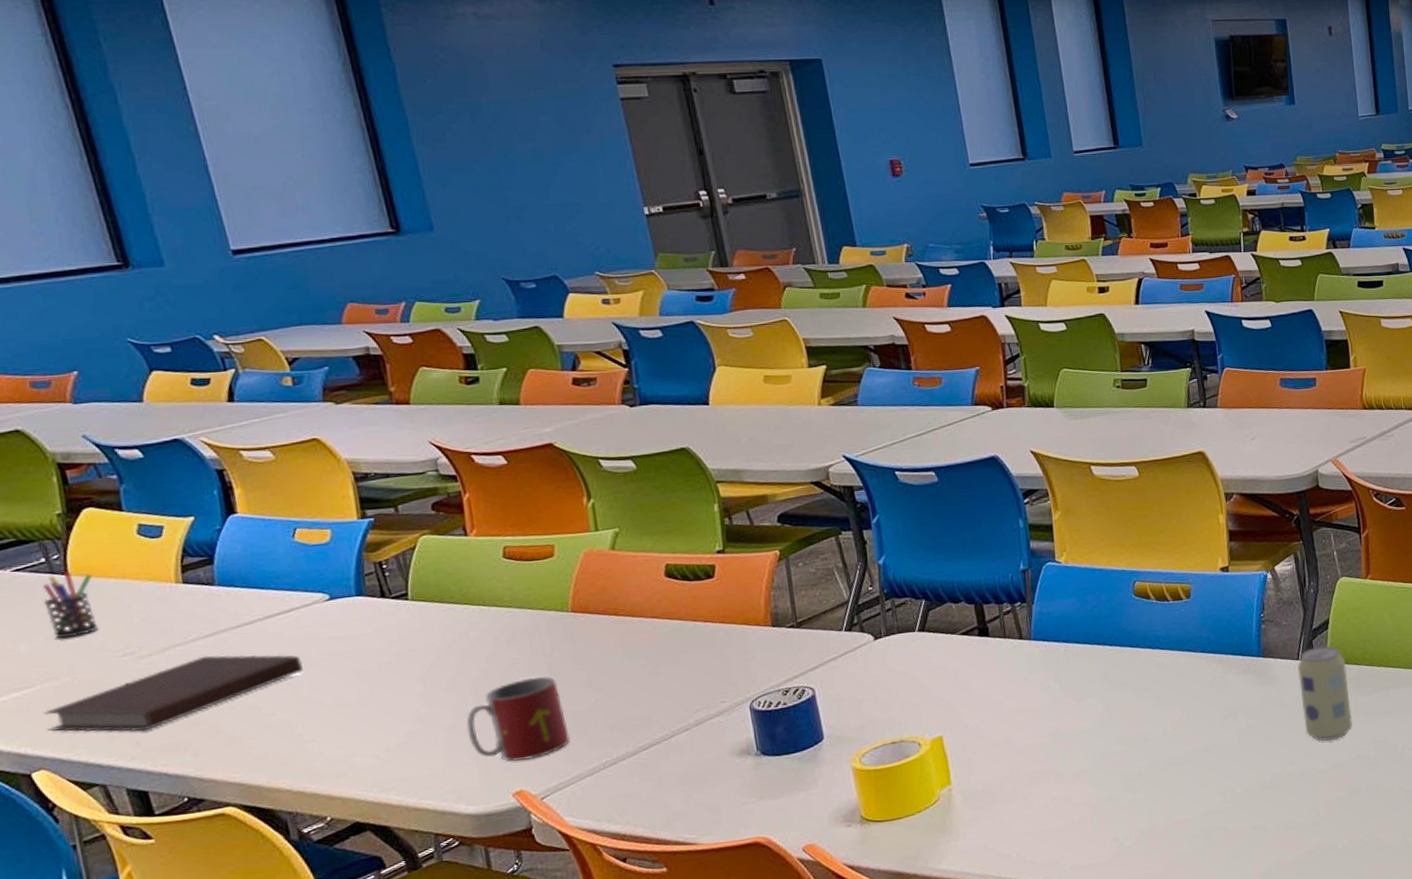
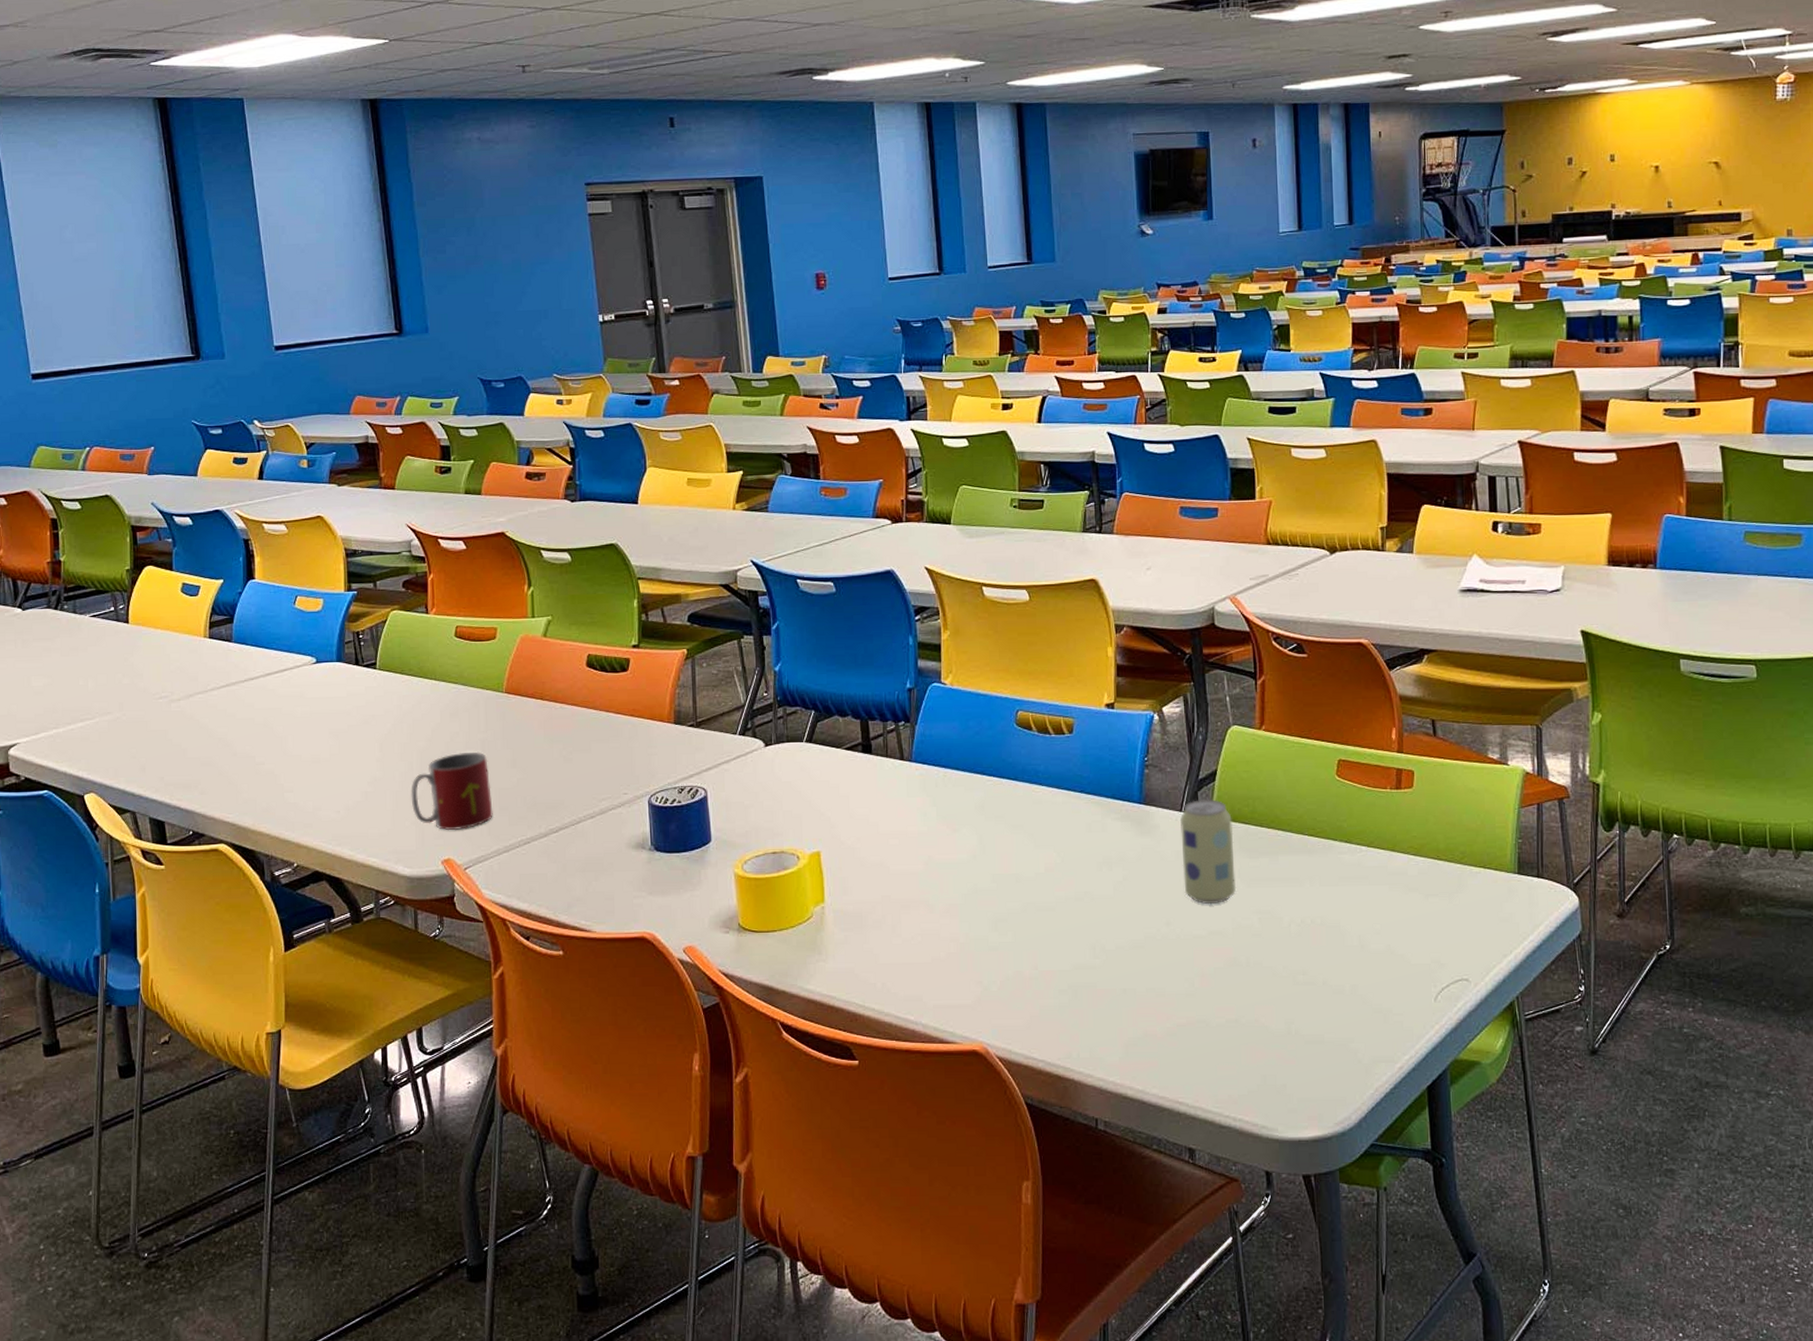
pen holder: present [43,572,99,639] -> none [109,621,145,679]
notebook: present [43,654,303,732] -> none [98,704,289,767]

